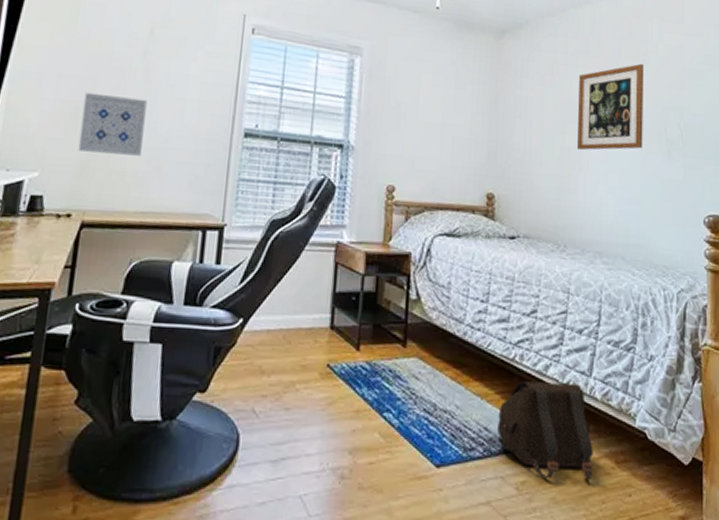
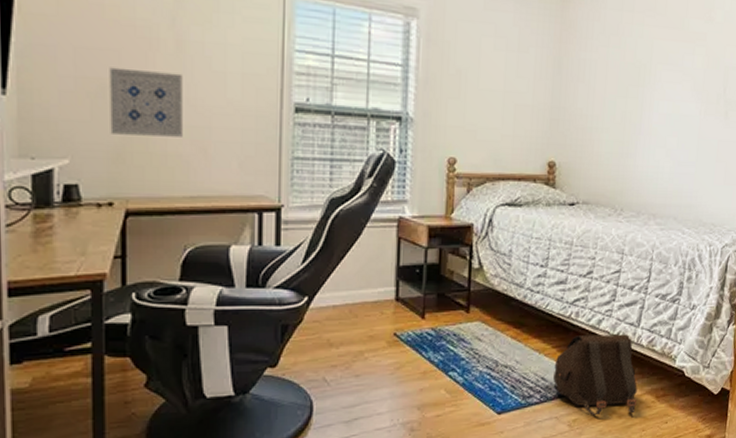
wall art: present [577,63,644,151] -> none [639,20,710,115]

